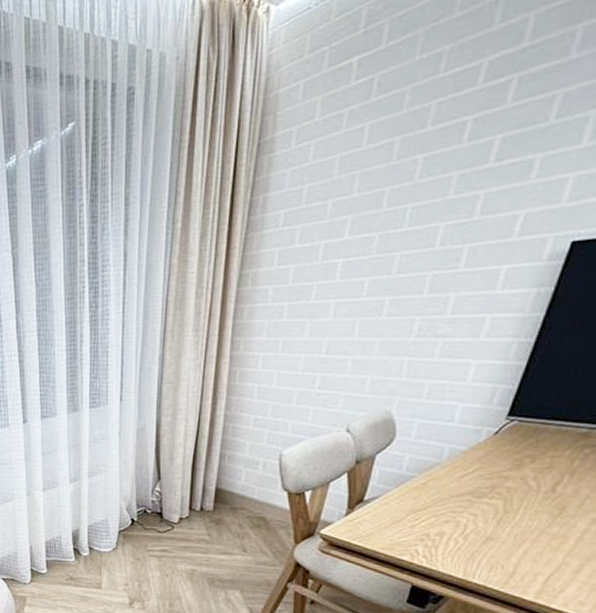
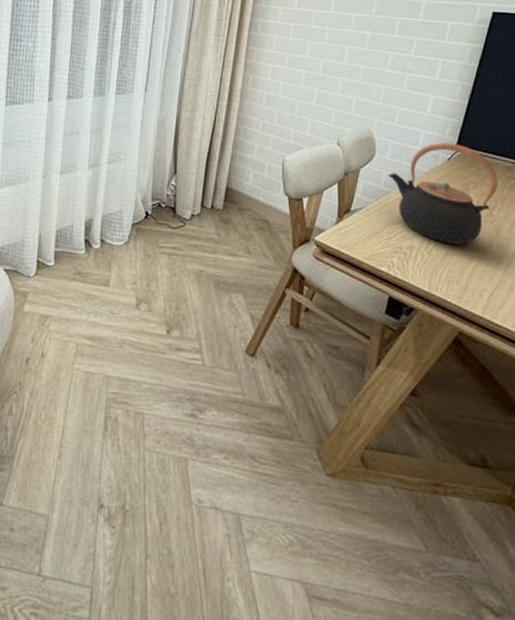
teapot: none [413,413,567,527] -> present [389,142,498,245]

